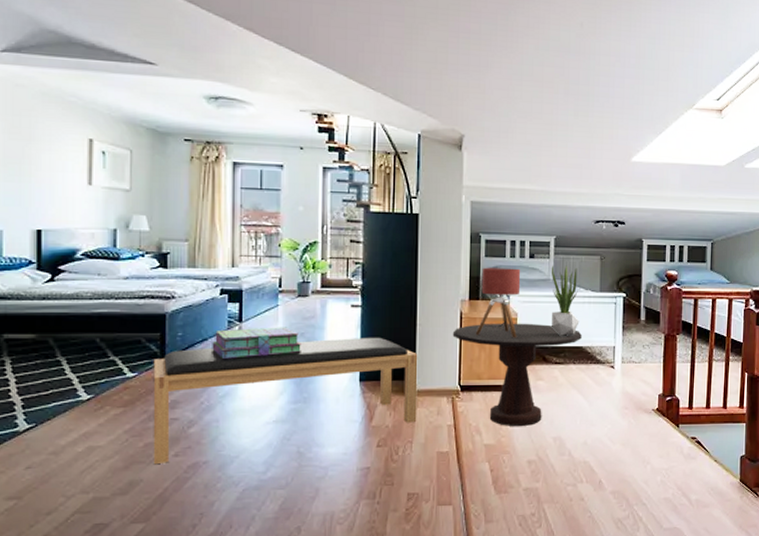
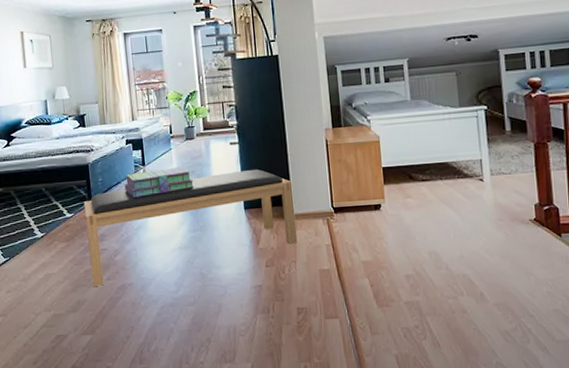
side table: present [452,323,582,426] -> none [320,144,446,243]
table lamp: present [475,267,521,337] -> none [341,93,381,159]
potted plant: present [551,265,580,336] -> none [407,85,442,154]

